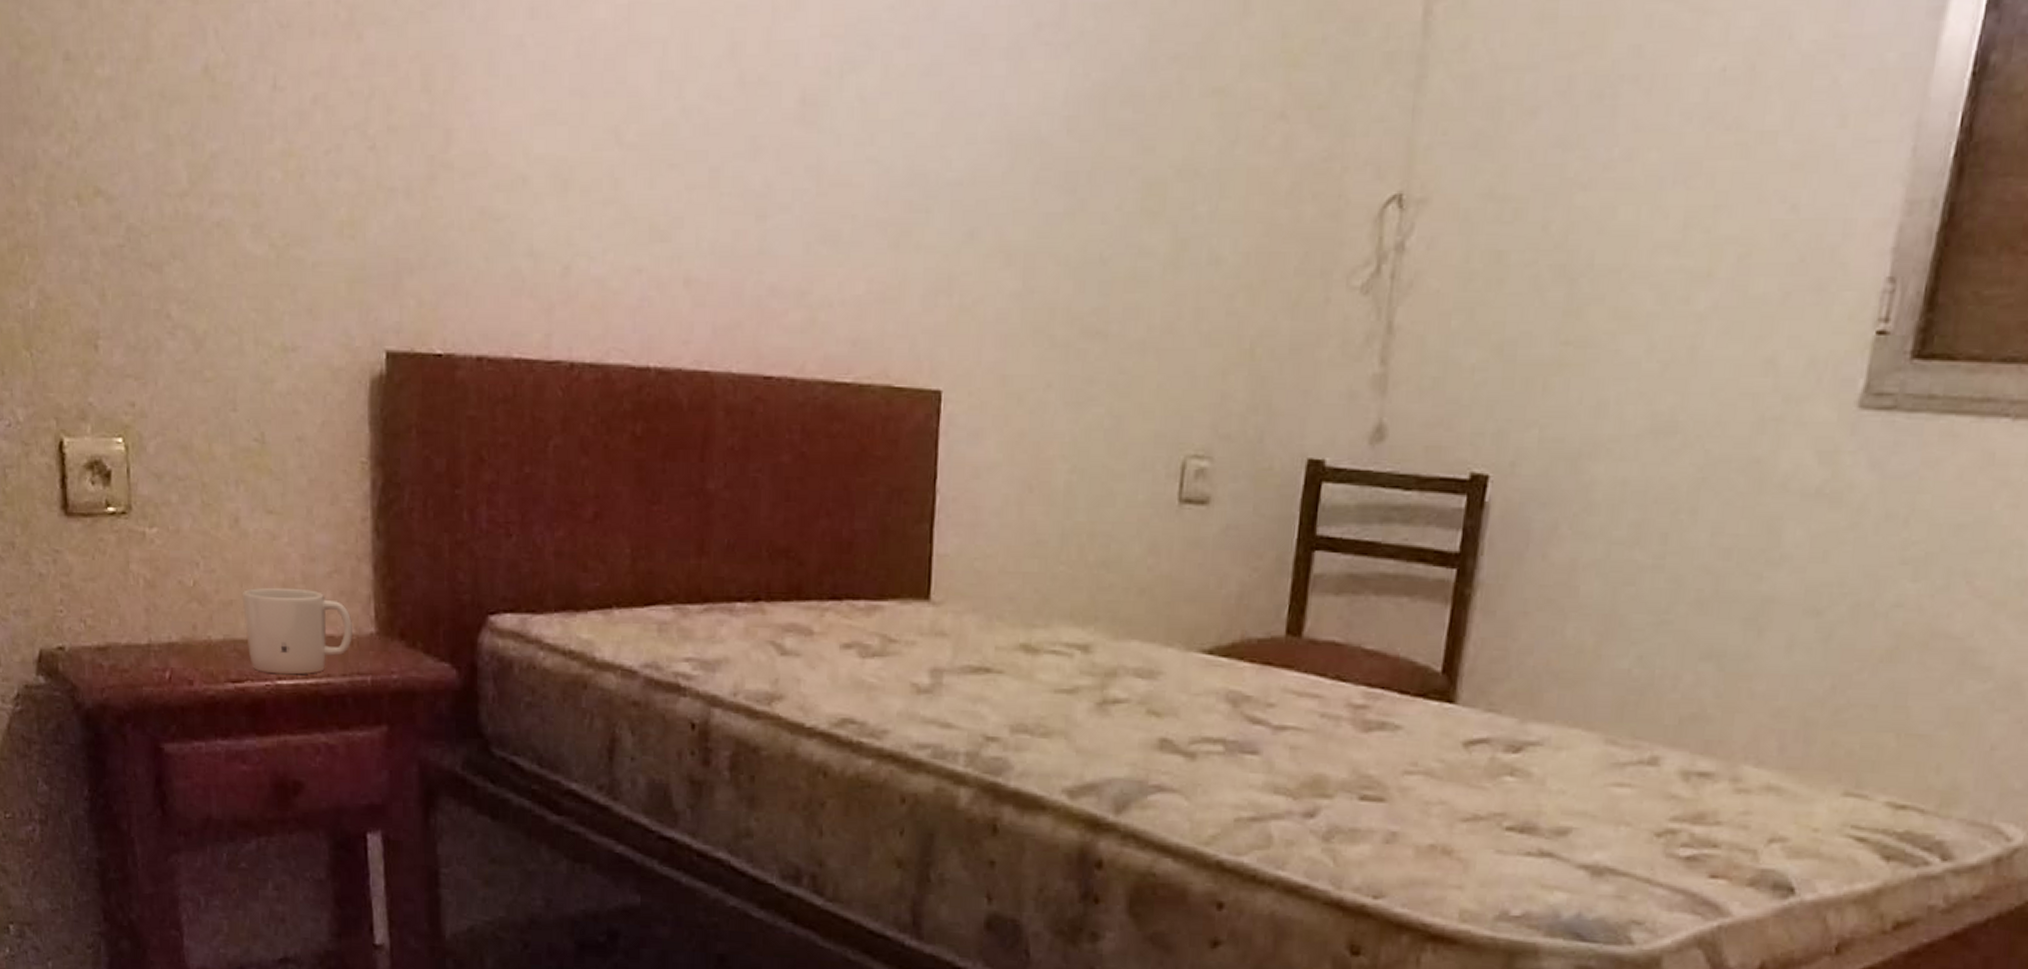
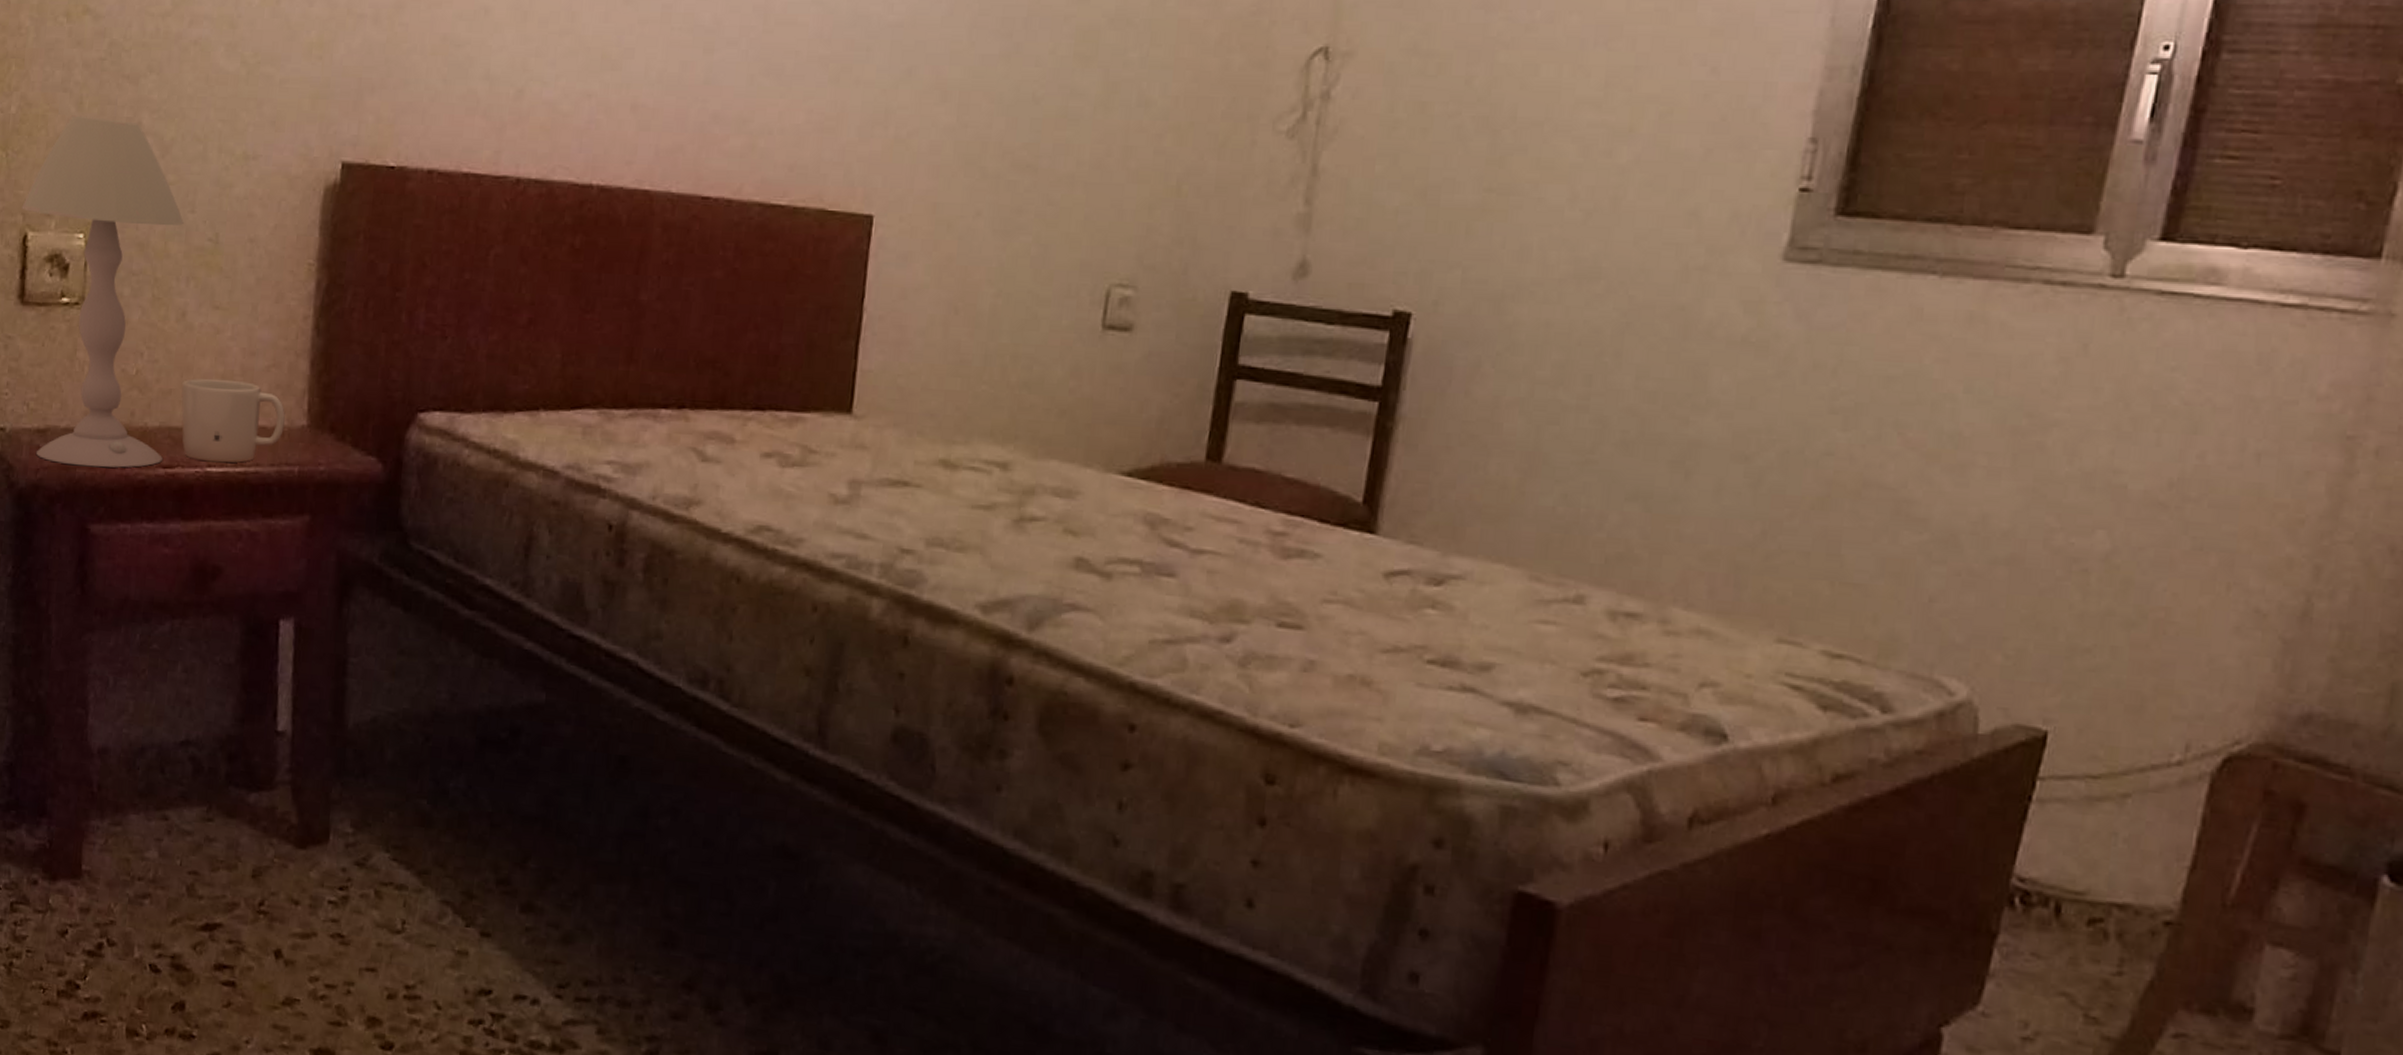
table lamp: none [54,310,232,685] -> present [22,117,184,468]

